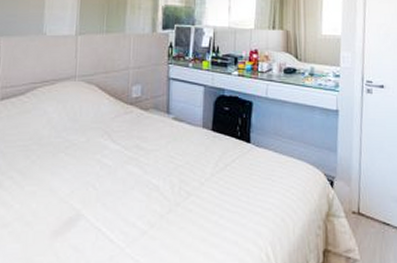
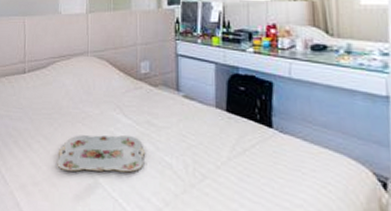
serving tray: none [33,162,132,206] -> present [57,135,144,173]

